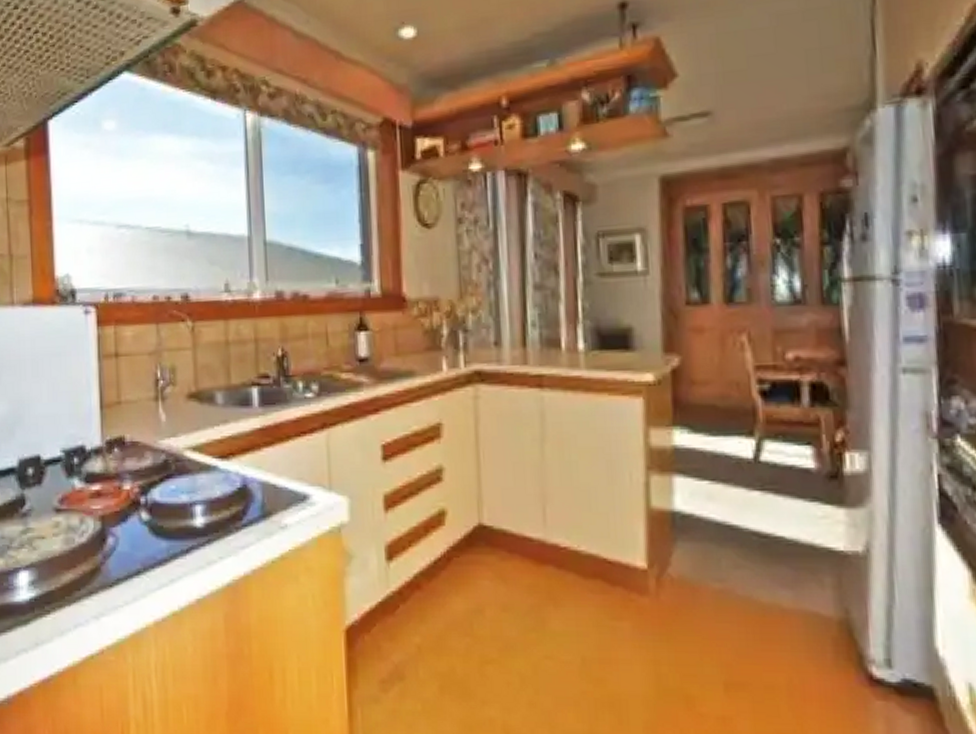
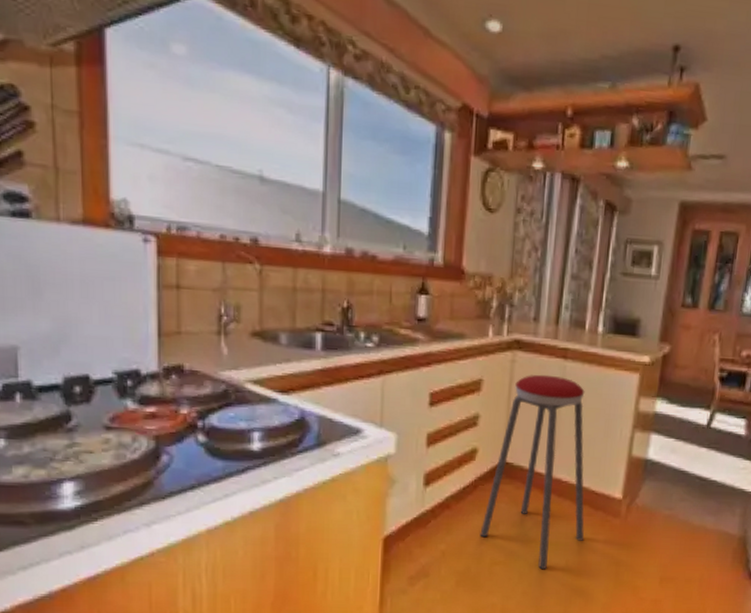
music stool: none [462,410,603,670] -> present [480,374,585,569]

